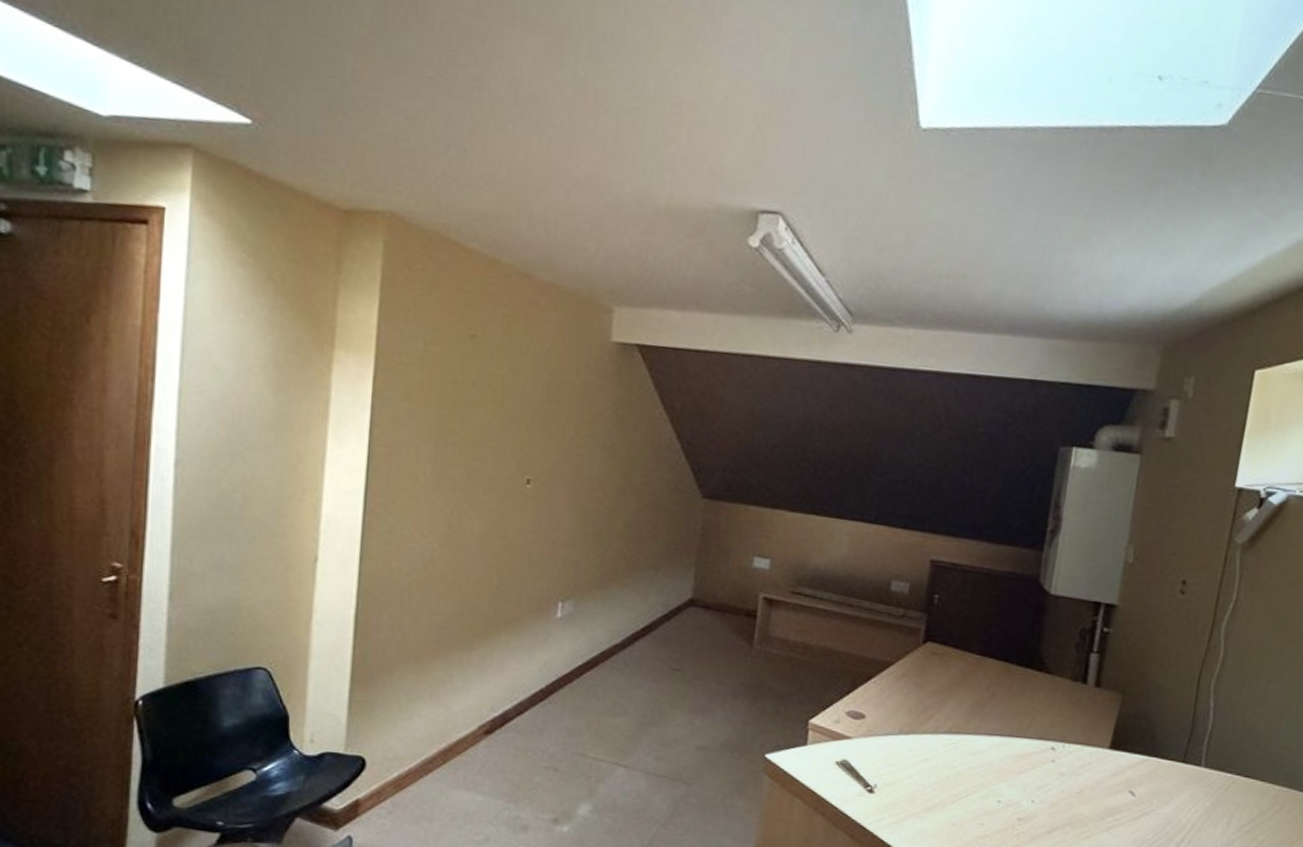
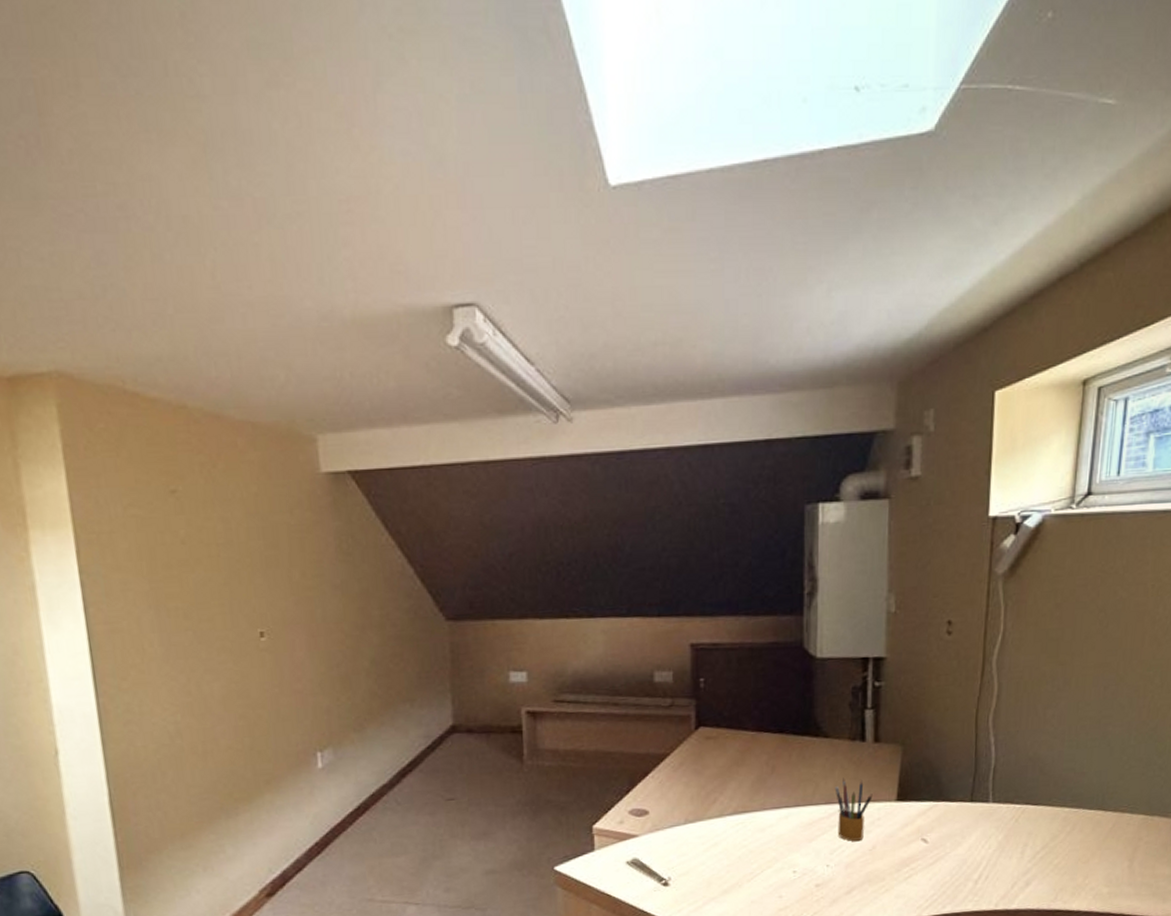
pencil box: none [1047,716,1087,782] -> present [834,778,873,841]

